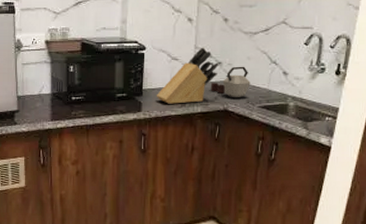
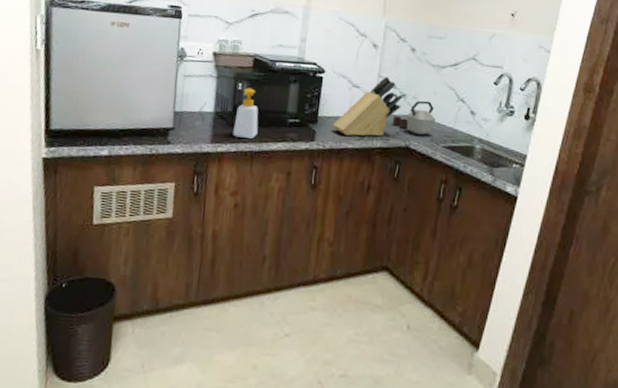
soap bottle: none [69,69,90,115] -> present [233,87,259,140]

